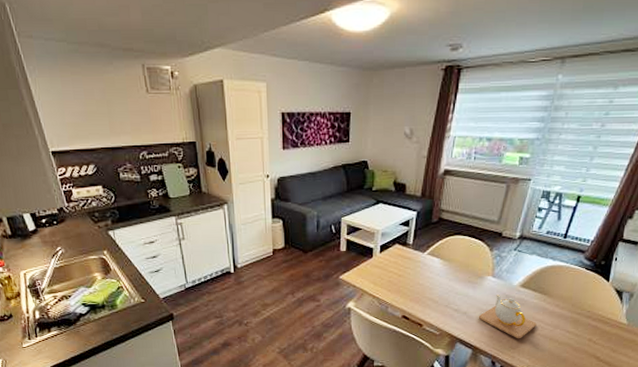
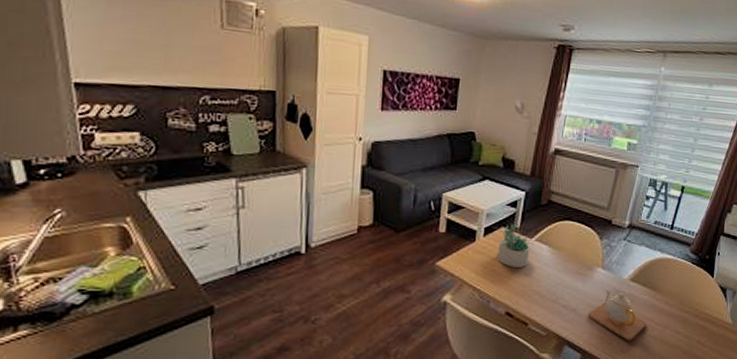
succulent plant: none [393,241,423,278] -> present [498,224,530,267]

